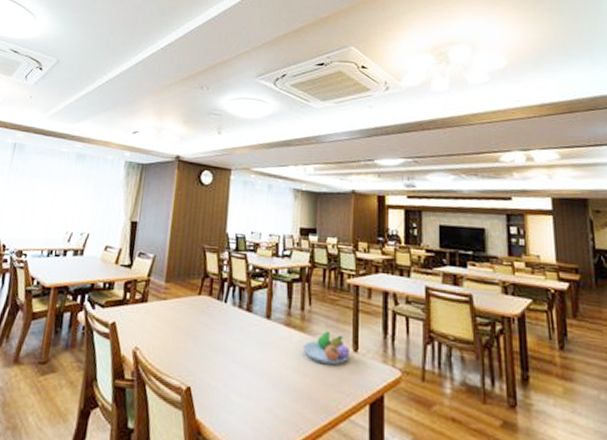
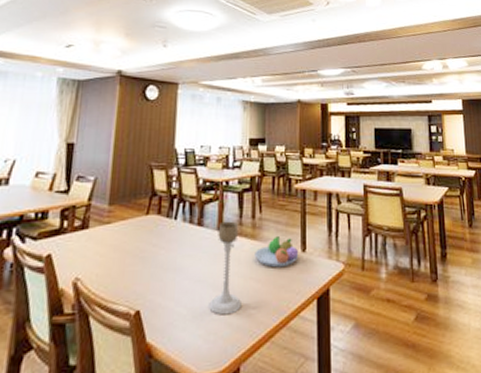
candle holder: none [256,310,288,406] -> present [209,221,241,315]

